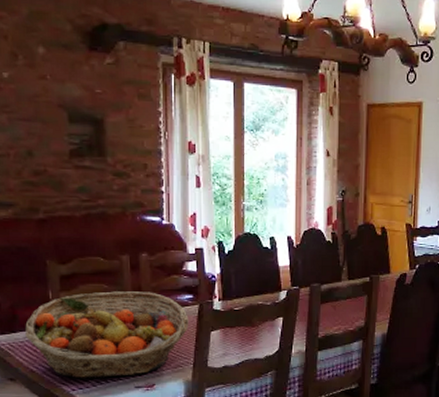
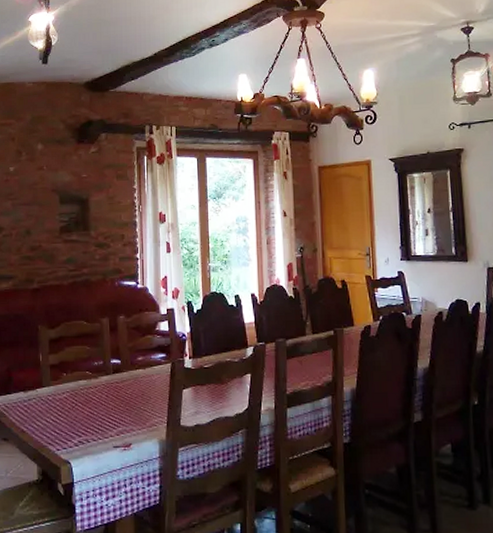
fruit basket: present [25,291,189,379] -> none [19,352,162,439]

